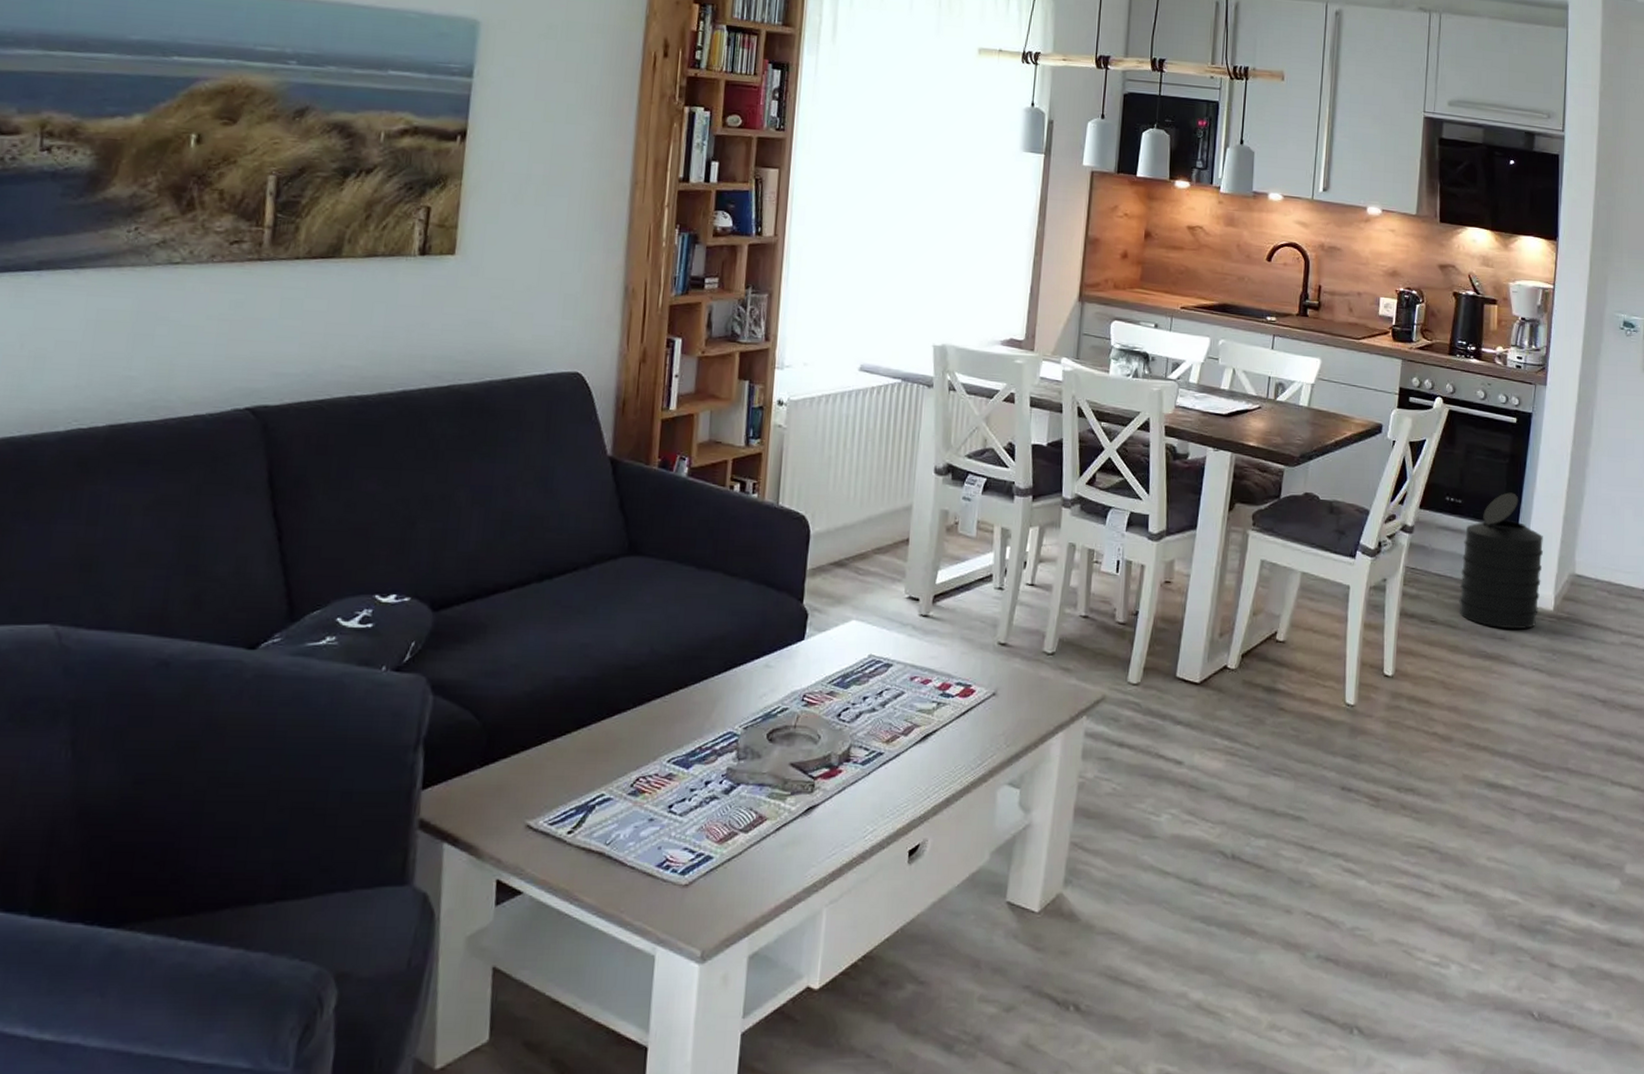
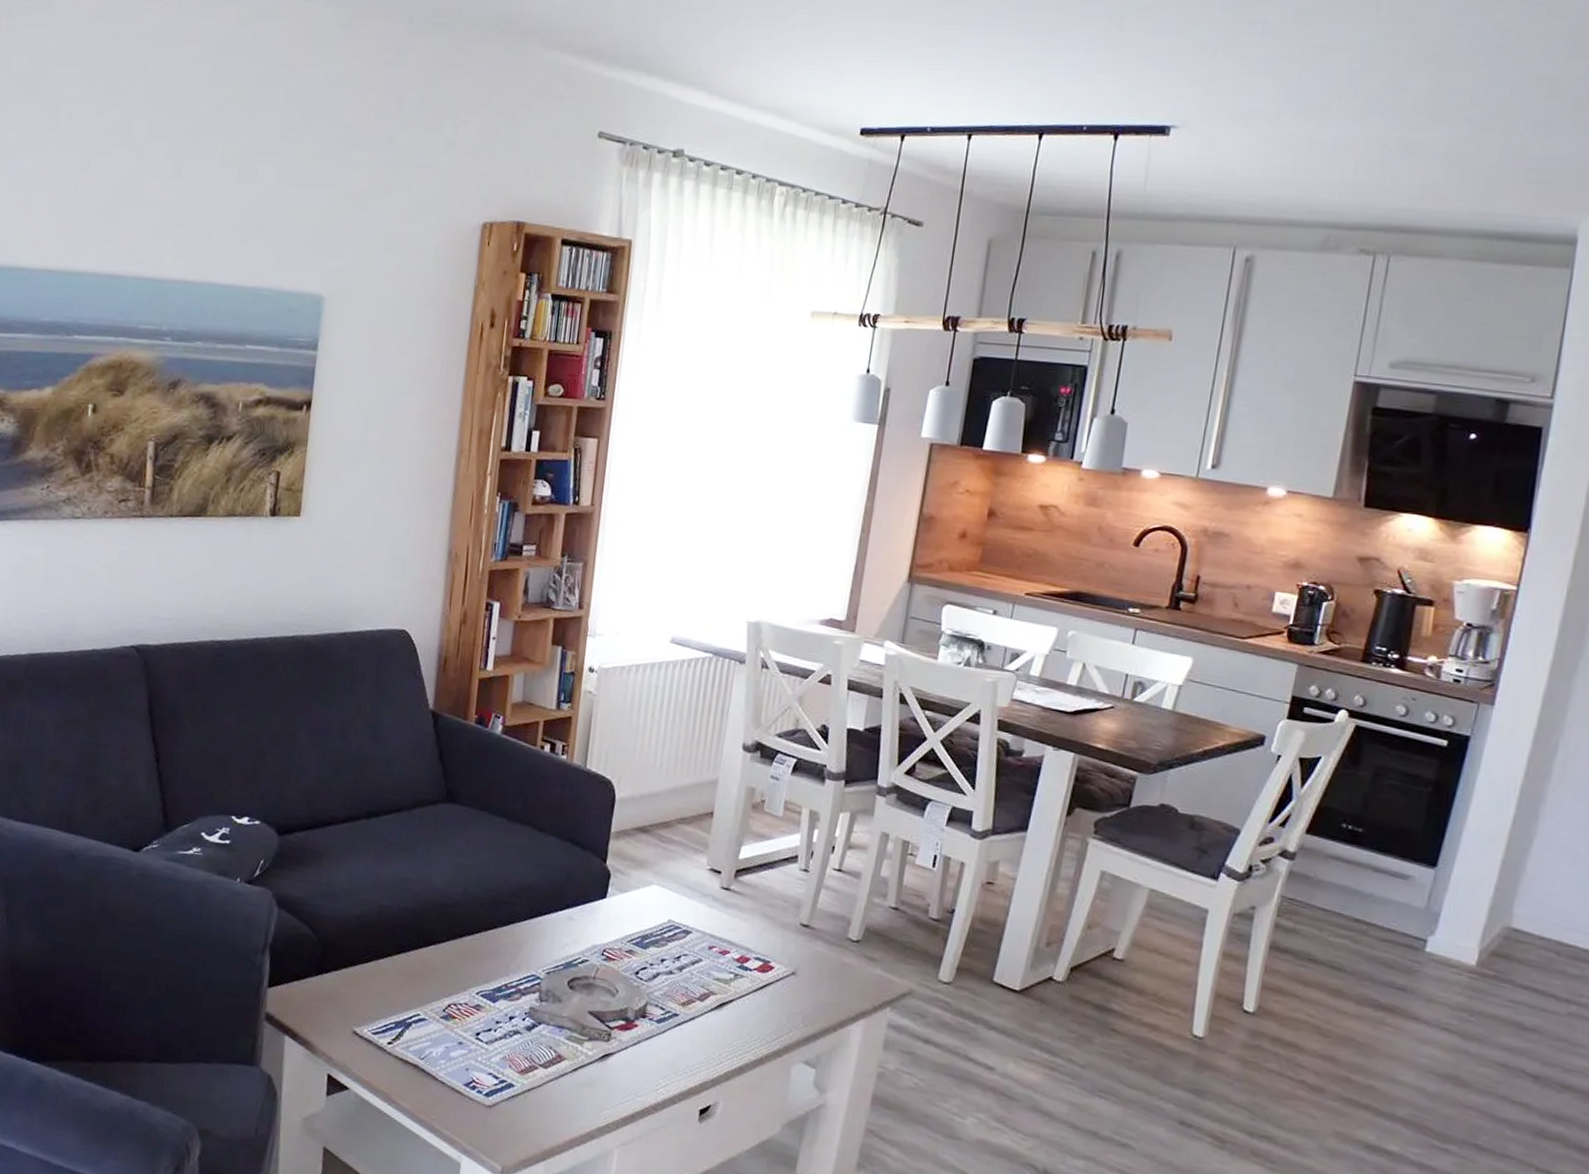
trash can: present [1459,492,1543,630] -> none [1346,825,1471,982]

